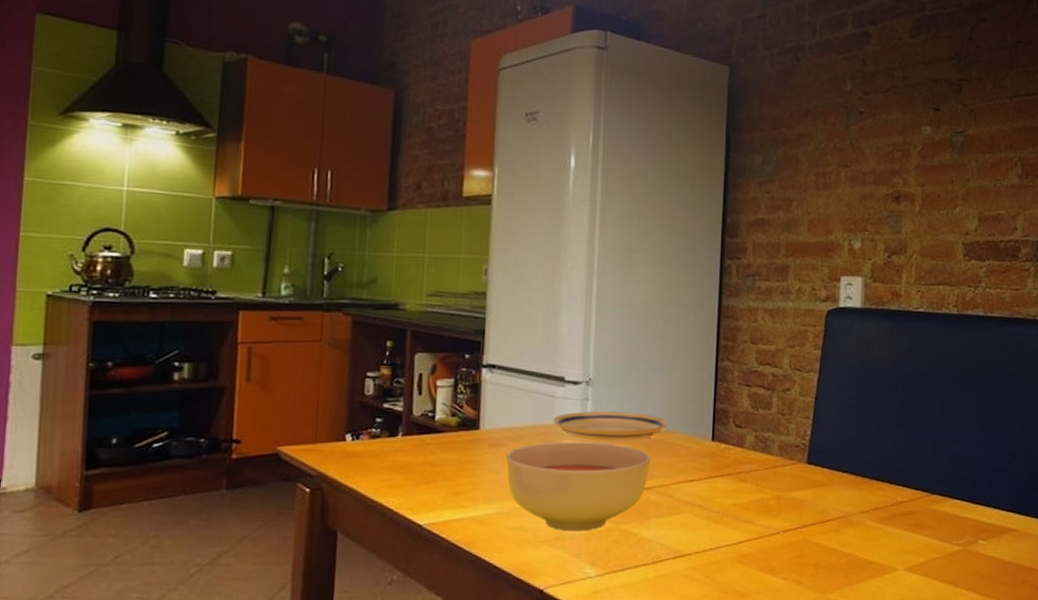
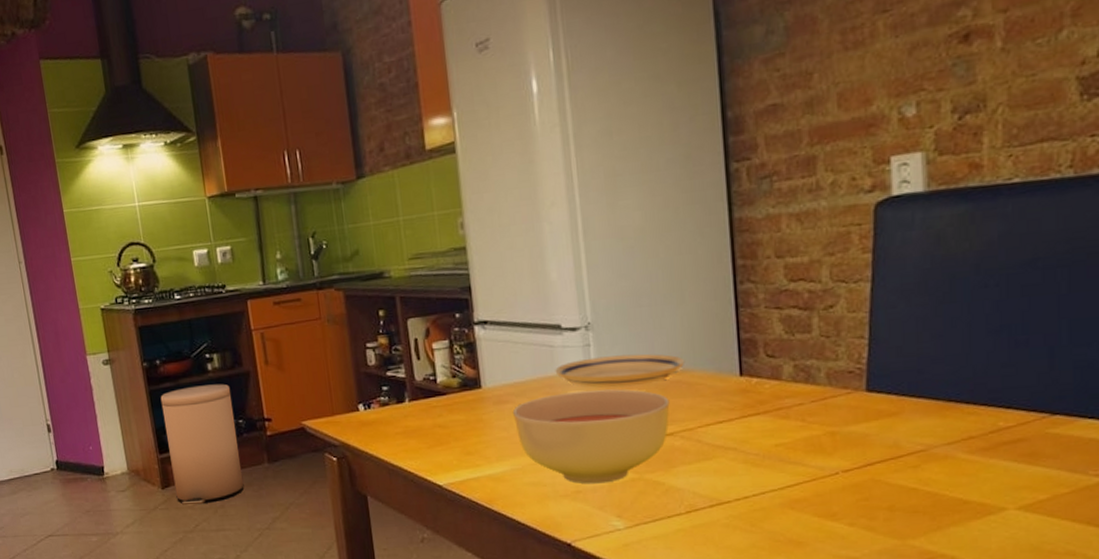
pedal bin: none [96,396,198,533] -> present [160,383,244,506]

